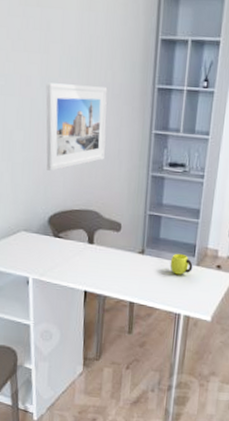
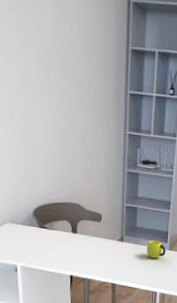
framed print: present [46,82,108,171] -> none [25,84,85,167]

